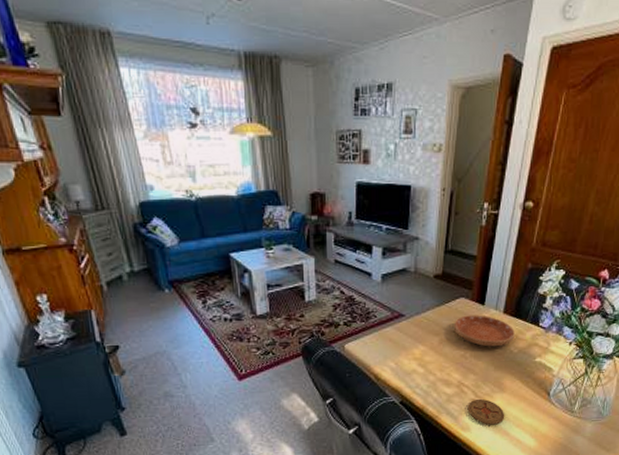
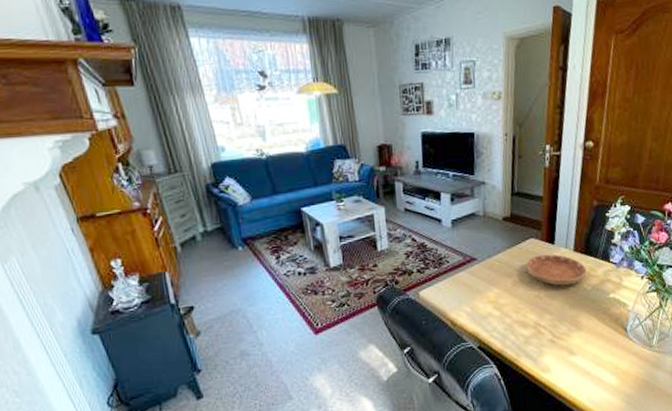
coaster: present [467,398,505,425] -> none [546,338,584,365]

